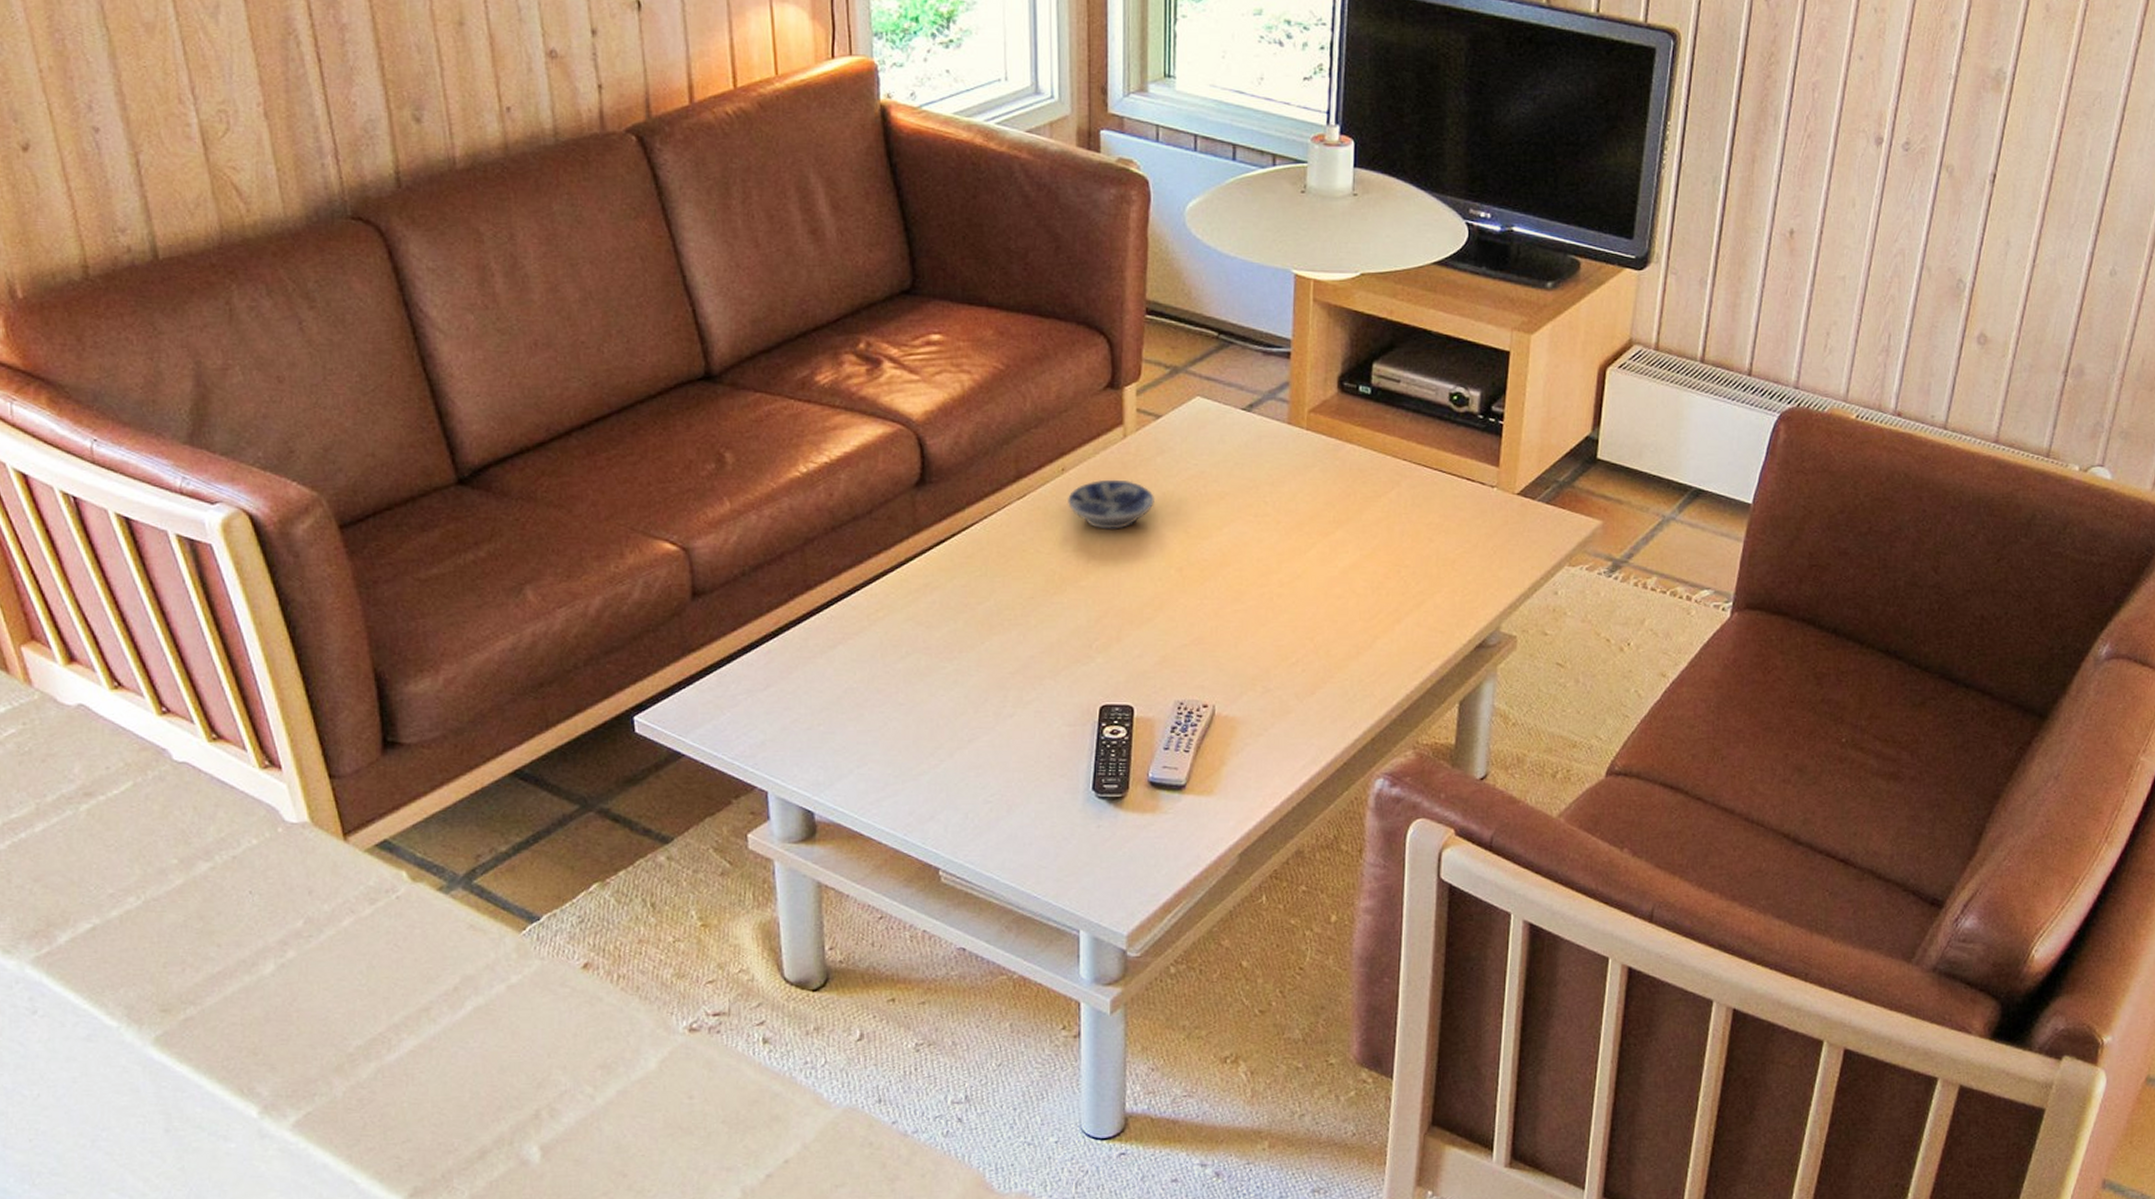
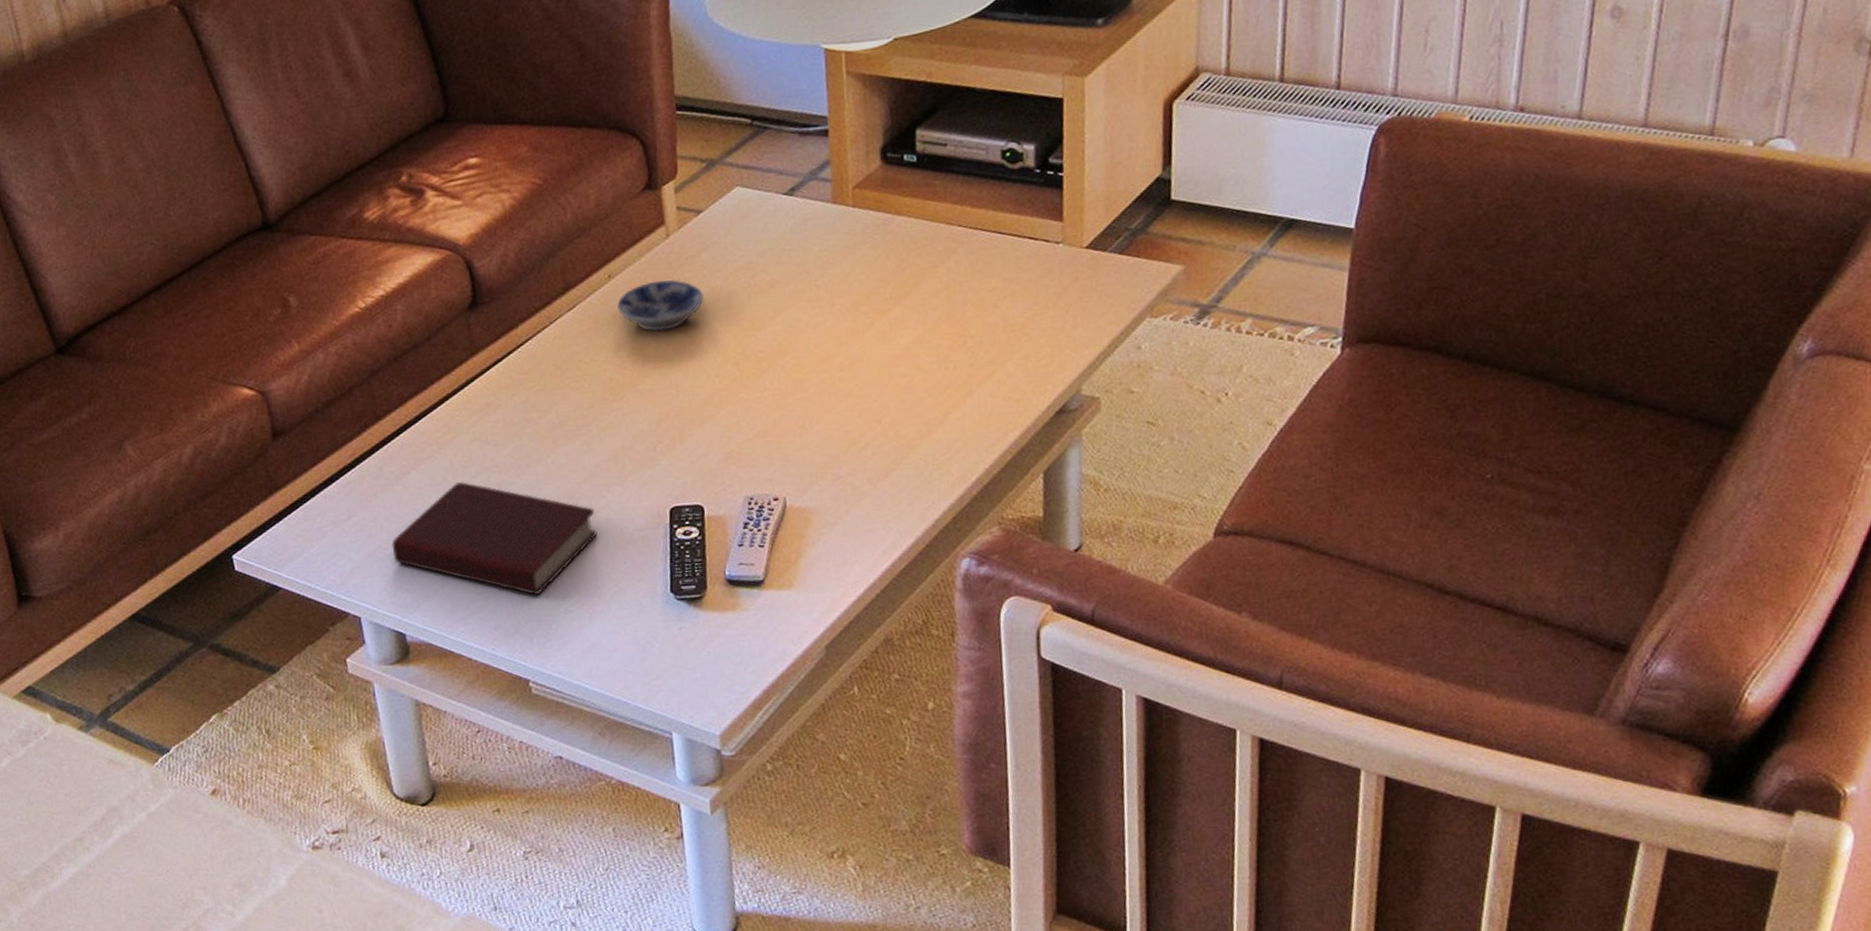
book: none [809,660,1024,783] -> present [391,481,597,596]

